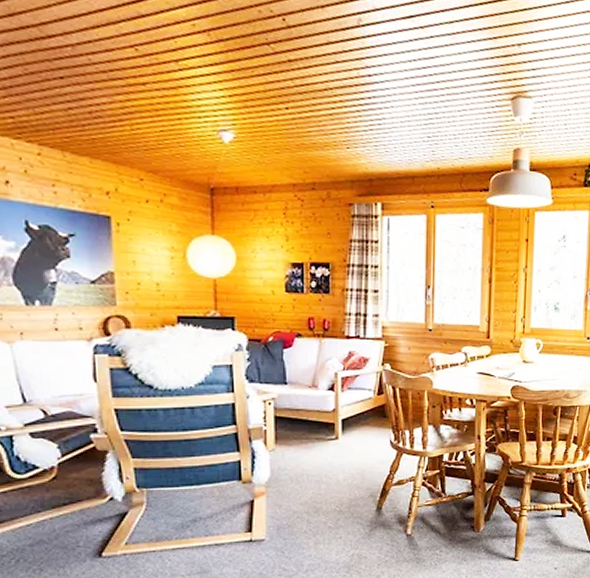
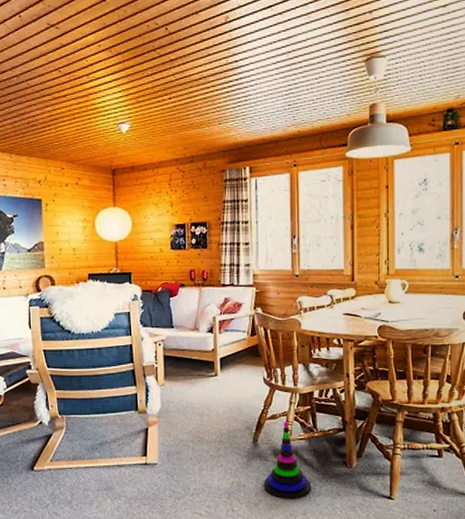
stacking toy: none [388,487,438,569] -> present [264,421,312,499]

